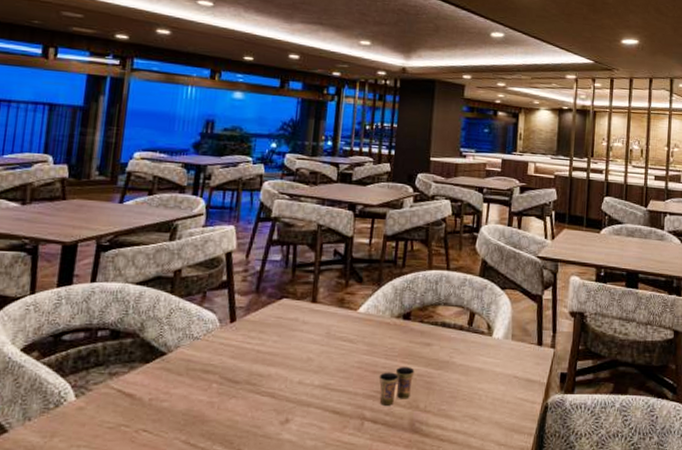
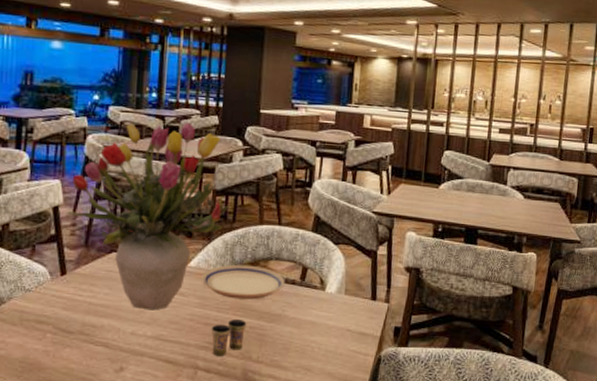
flower arrangement: none [238,169,399,358] -> present [66,122,229,310]
plate: none [370,310,453,346] -> present [201,264,285,300]

